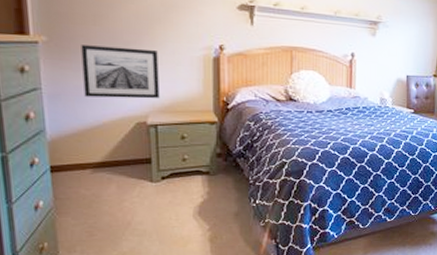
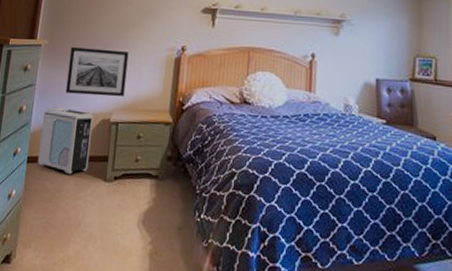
air purifier: none [60,112,129,180] -> present [37,107,94,175]

